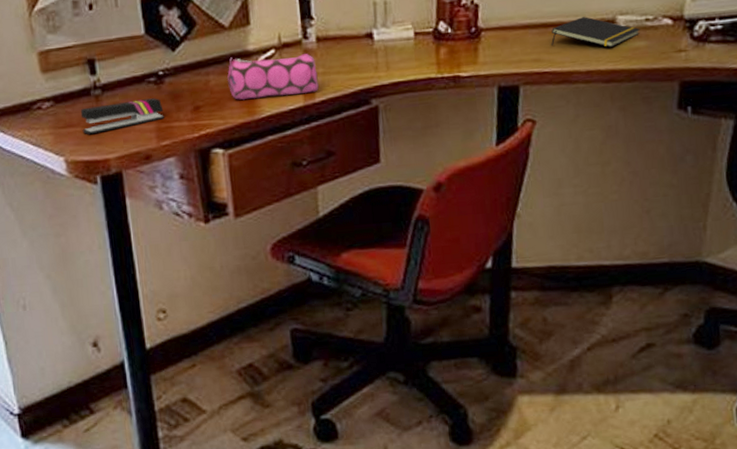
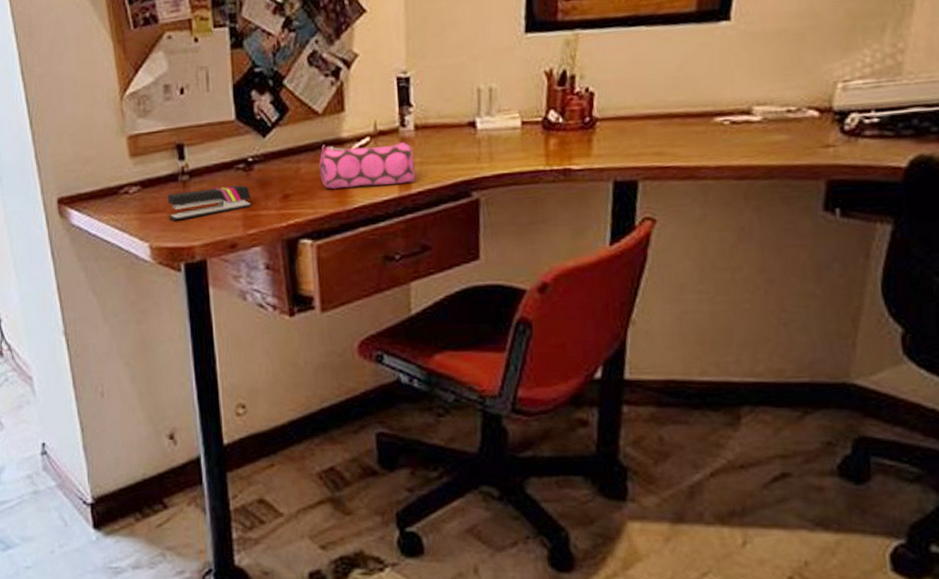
notepad: present [551,17,640,48] -> none [676,107,780,142]

